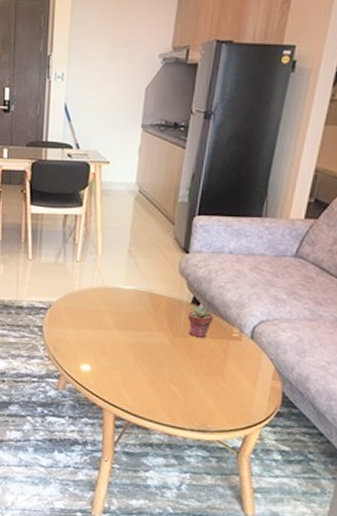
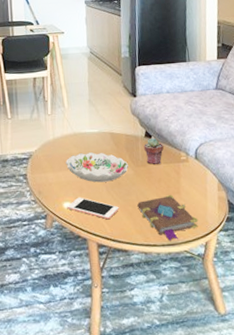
cell phone: none [84,361,146,392] -> present [67,197,119,220]
decorative bowl: none [90,311,165,349] -> present [66,152,128,183]
book: none [169,375,241,427] -> present [137,195,199,241]

